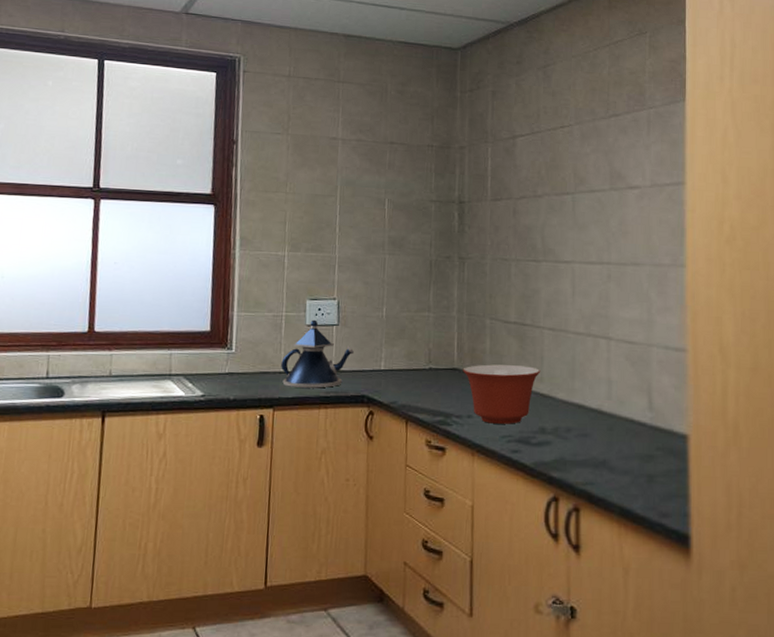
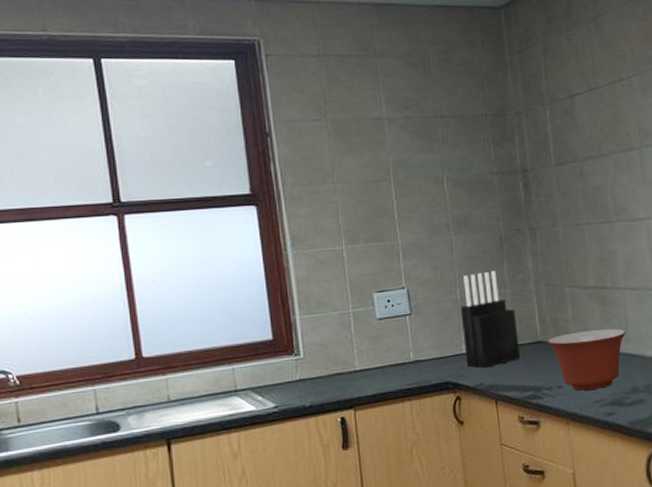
teapot: present [281,319,355,388] -> none [355,312,433,385]
knife block: none [383,293,436,387] -> present [460,271,520,368]

